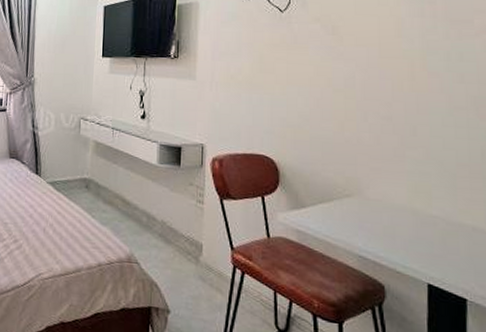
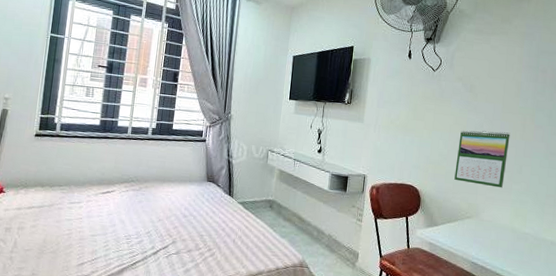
calendar: none [322,81,395,156] -> present [454,130,510,188]

